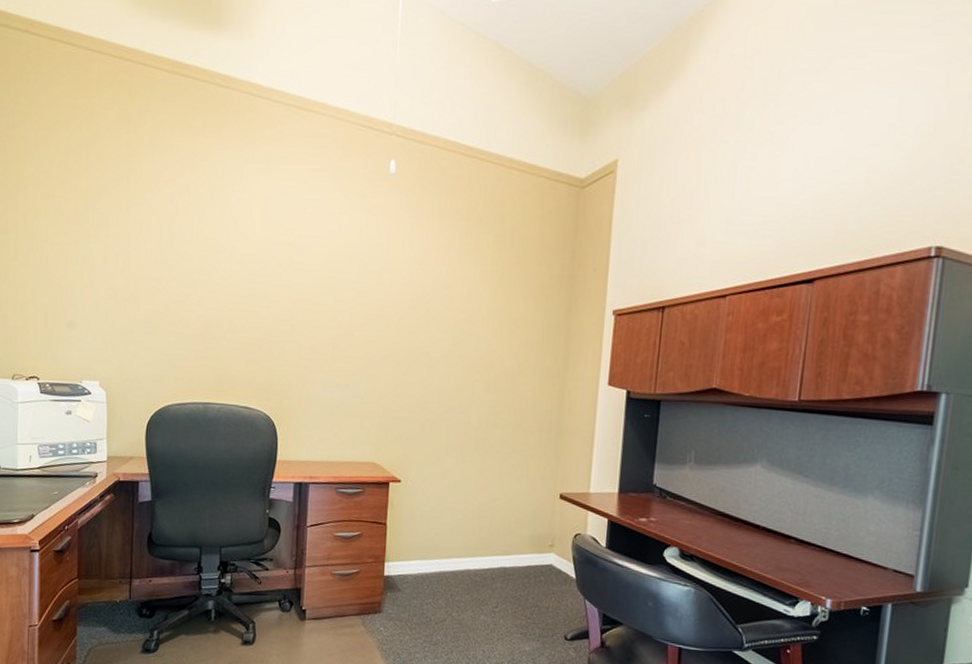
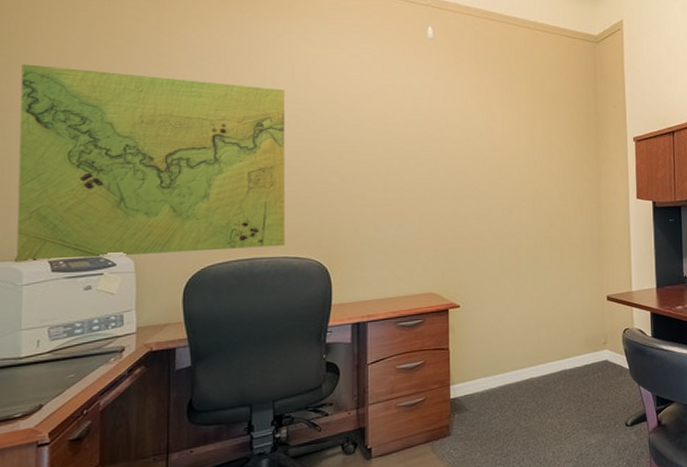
map: none [13,185,243,394] -> present [17,64,285,262]

